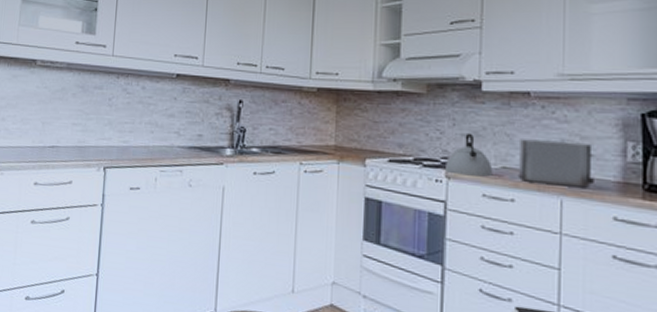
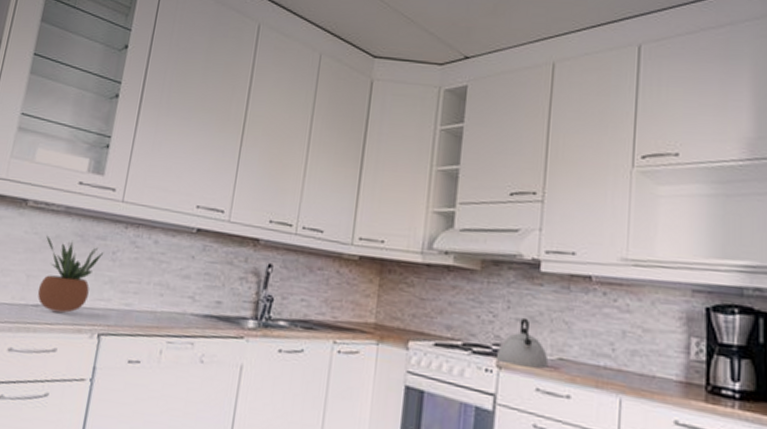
potted plant: none [52,88,102,151] -> present [37,235,104,313]
toaster: present [517,139,594,190] -> none [575,327,657,388]

